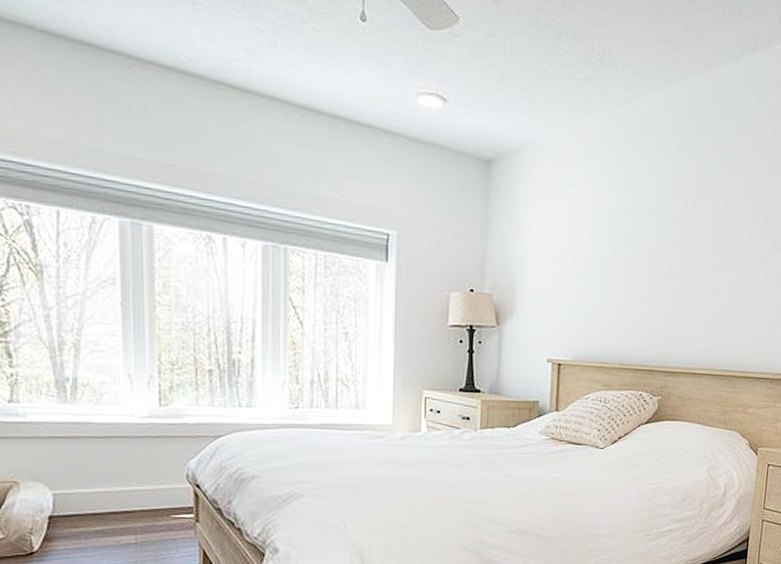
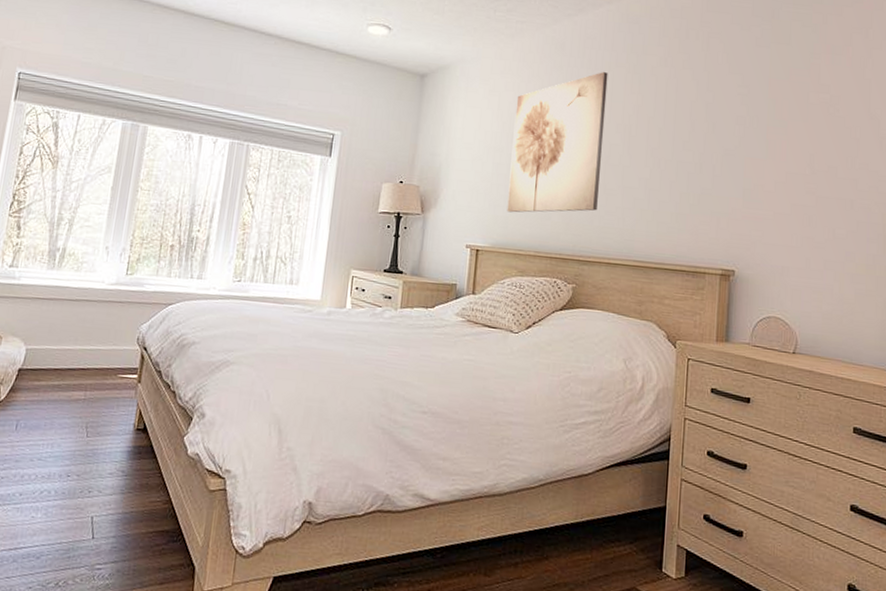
wall art: none [589,158,698,323] -> present [507,71,608,213]

